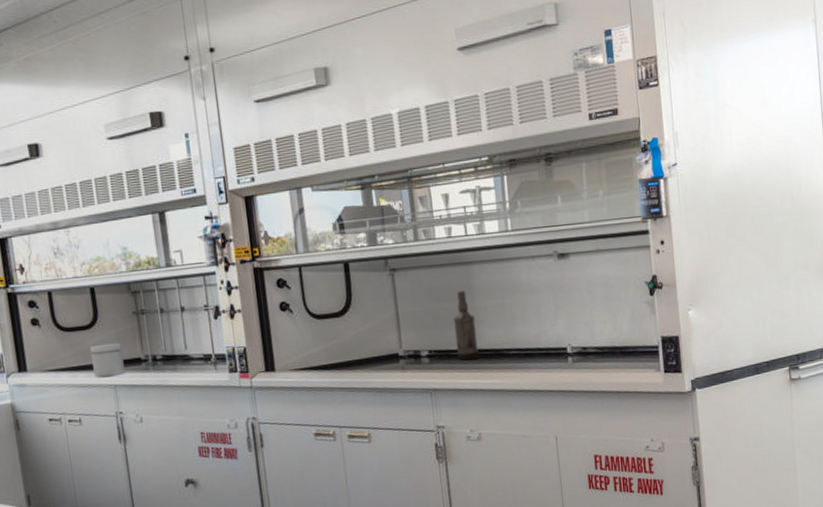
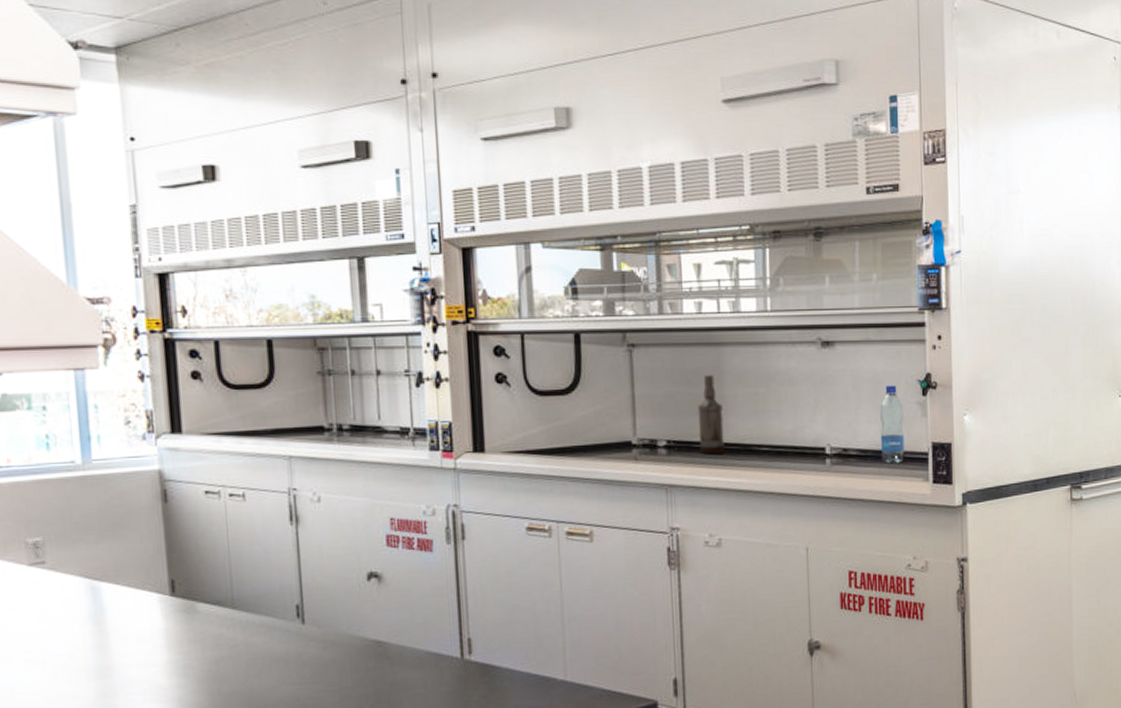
jar: present [89,342,125,378] -> none [261,406,303,447]
bottle: none [613,288,638,358] -> present [880,385,905,464]

